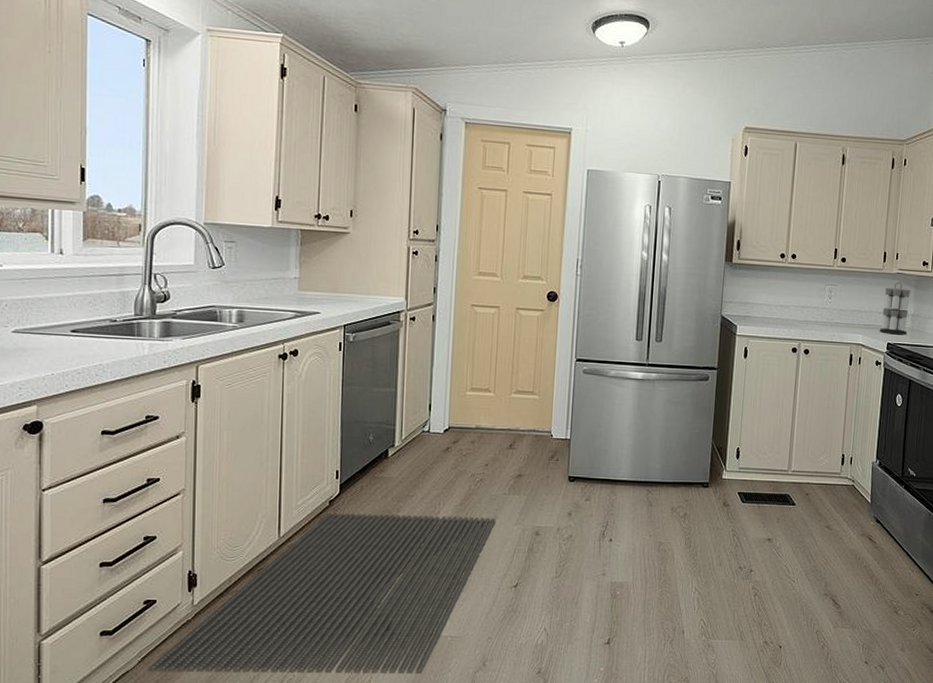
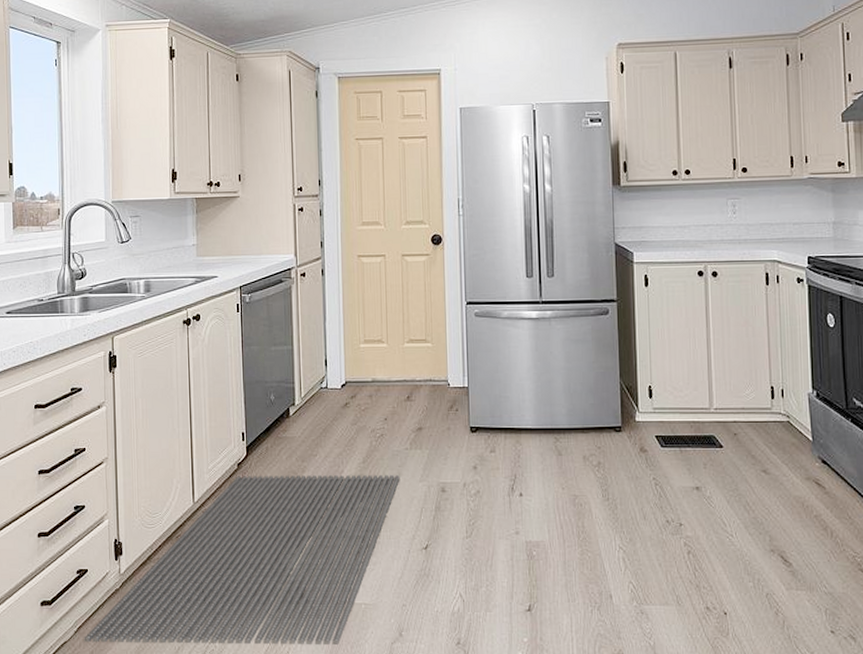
spice rack: present [879,282,911,335] -> none [796,188,831,247]

